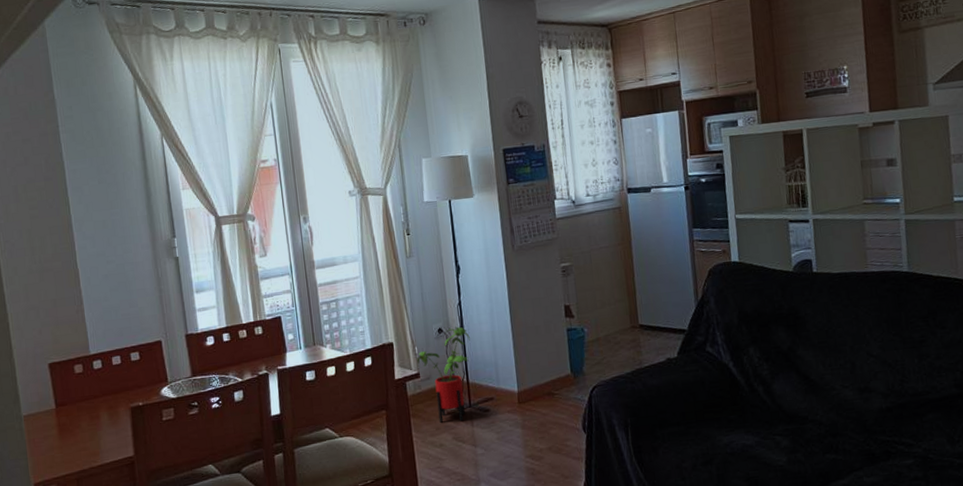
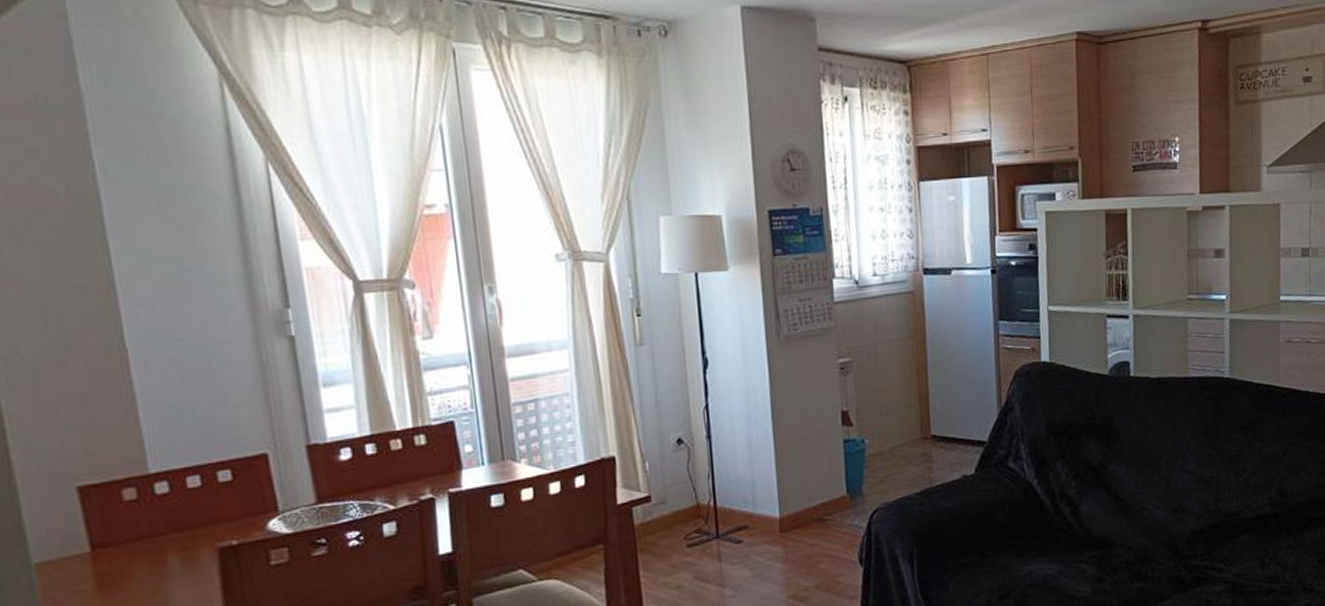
house plant: present [417,327,470,423] -> none [648,436,720,559]

